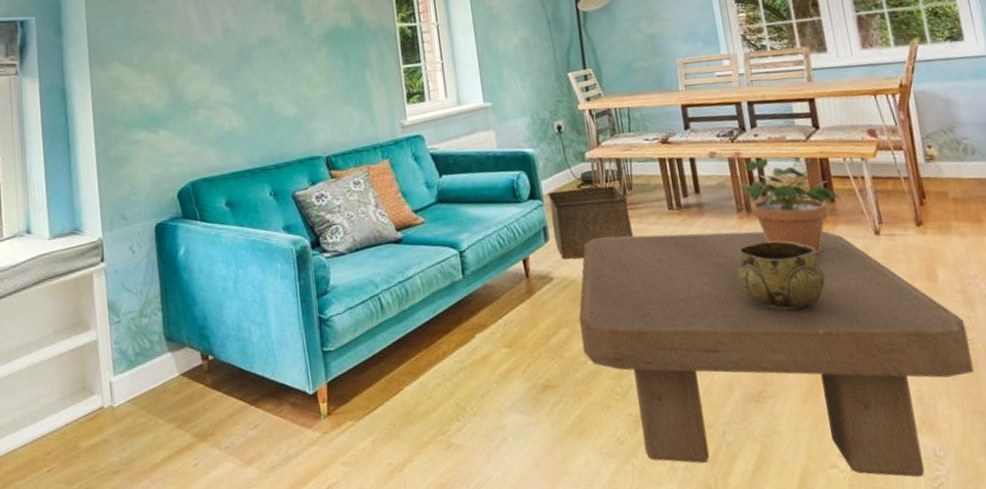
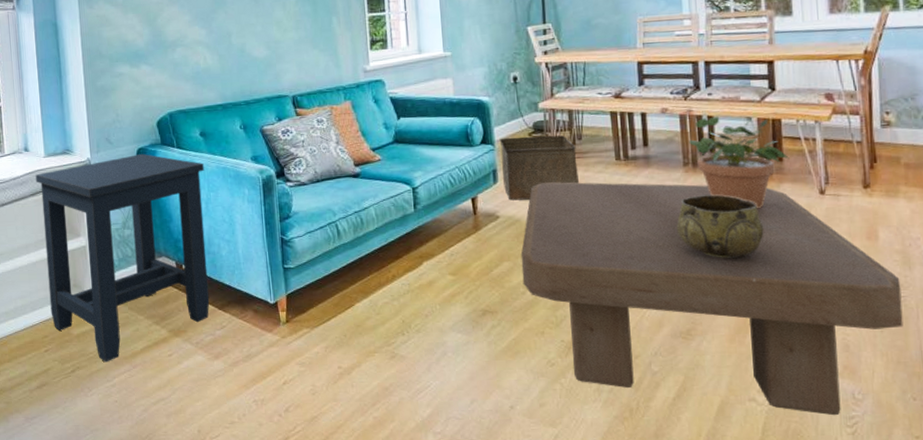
side table: none [39,229,241,480] -> present [35,154,210,363]

